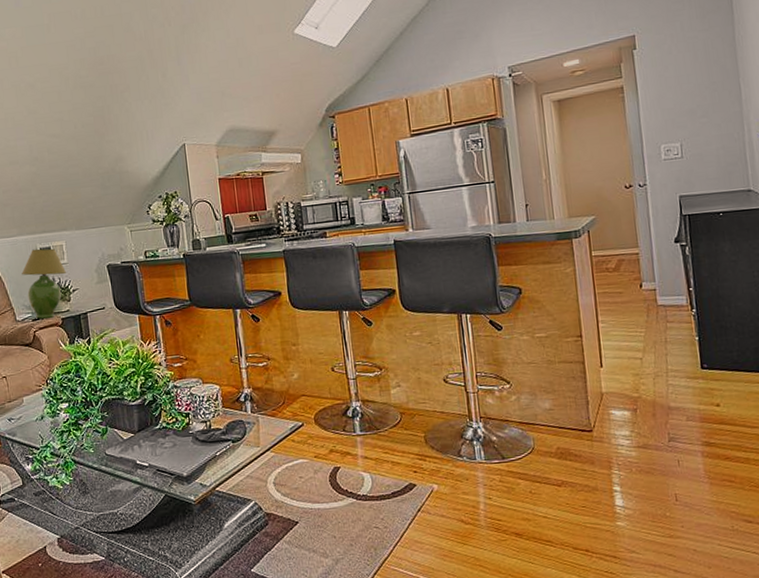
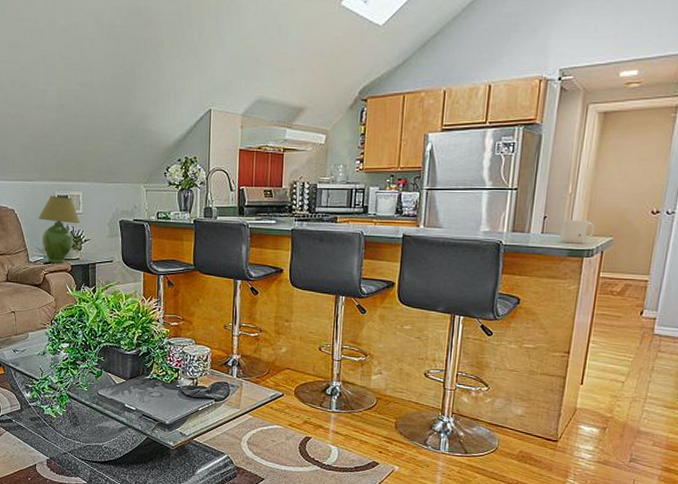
mug: none [543,202,577,228] -> present [560,219,596,244]

